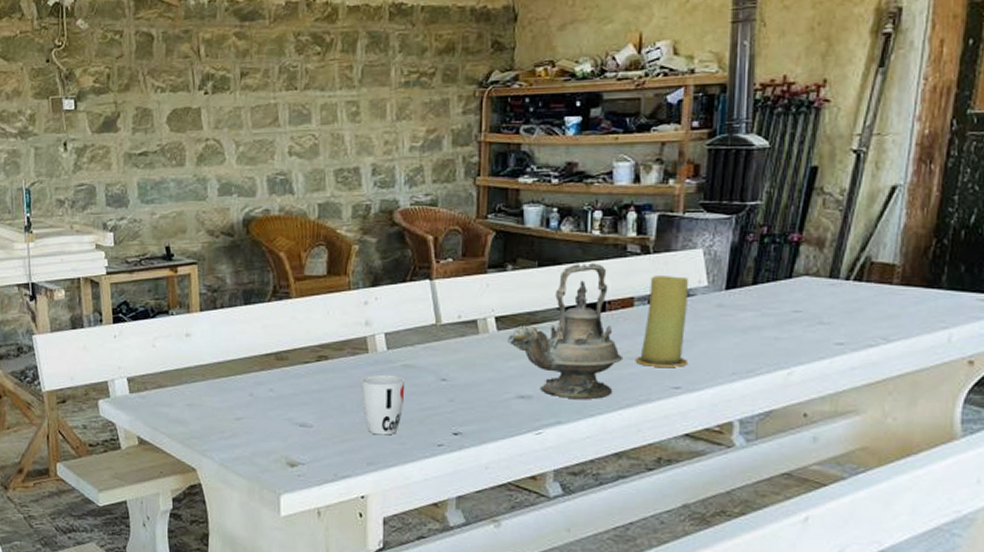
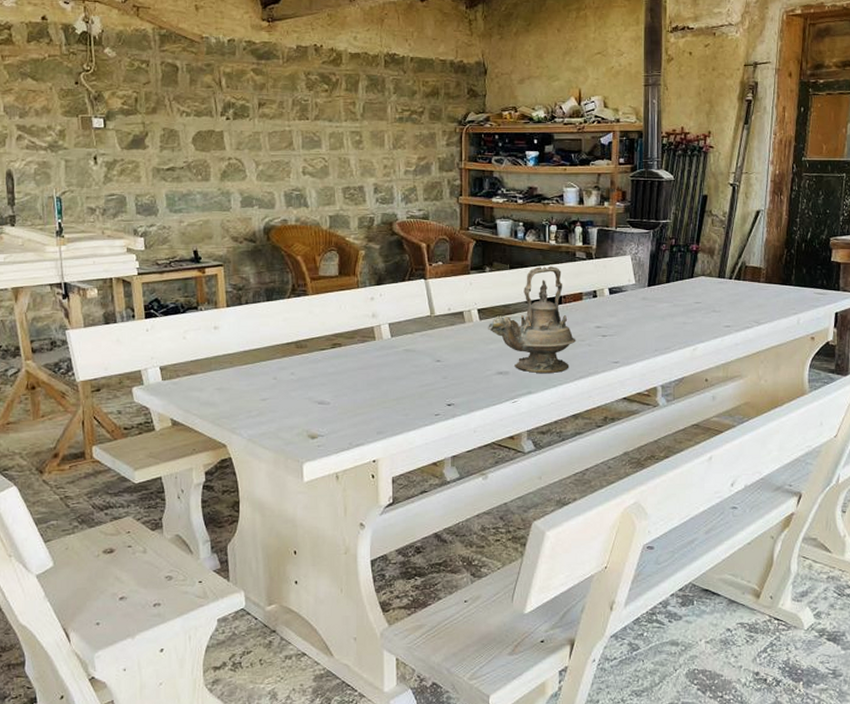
cup: present [360,375,406,435] -> none [369,359,407,409]
candle: present [635,276,688,367] -> none [585,276,623,346]

